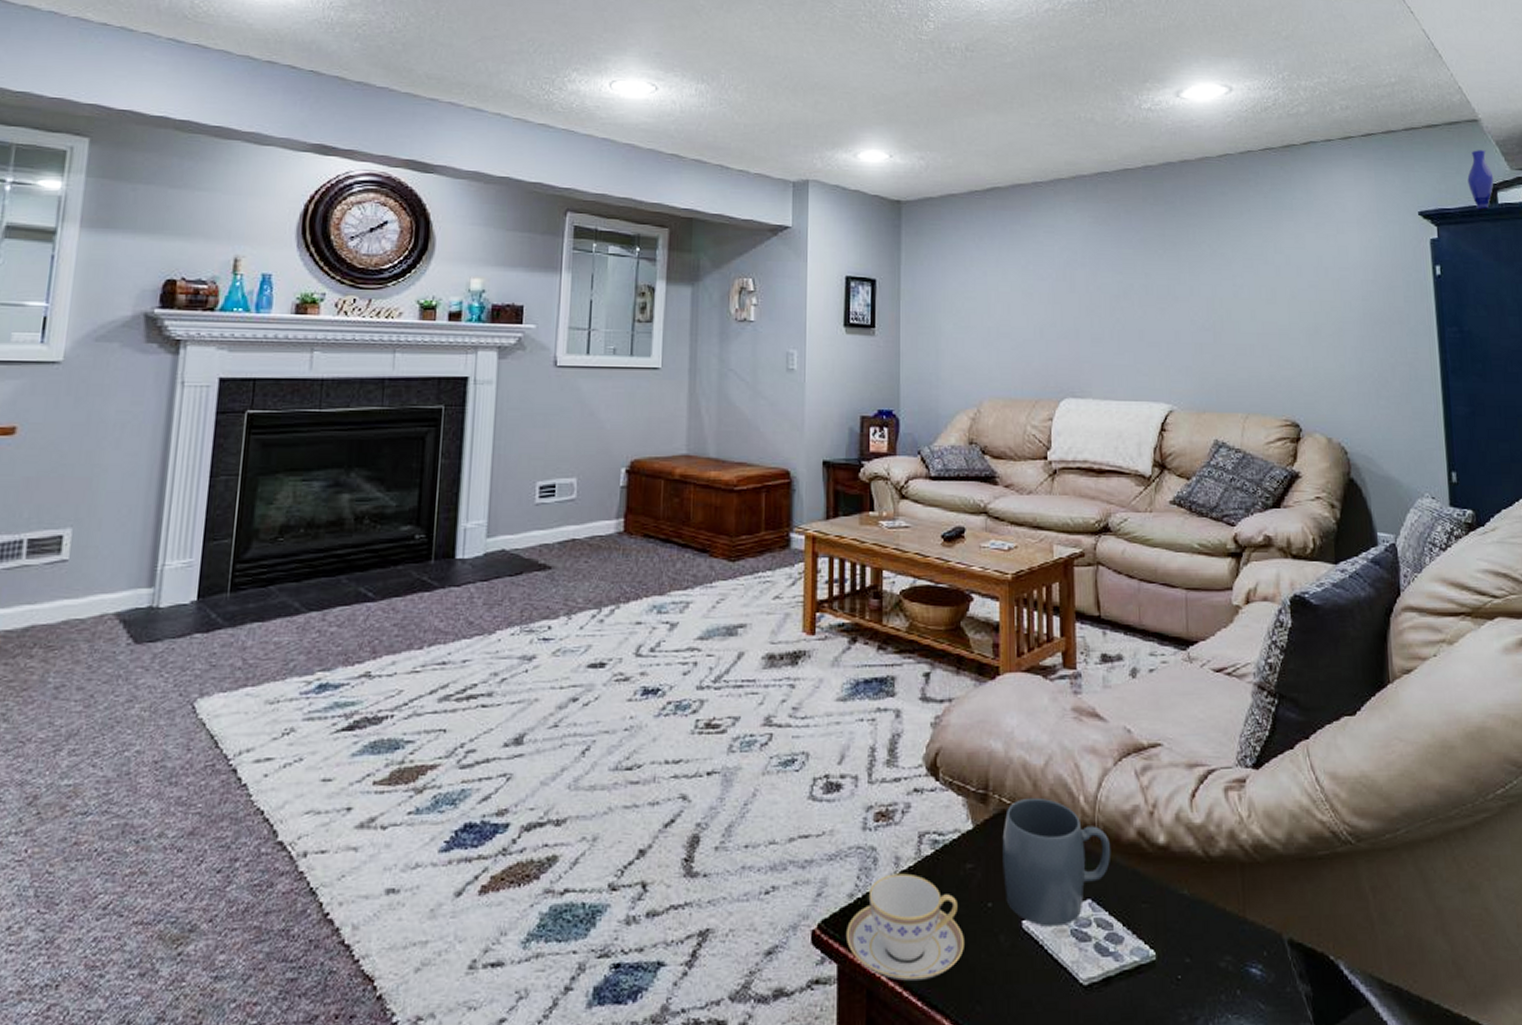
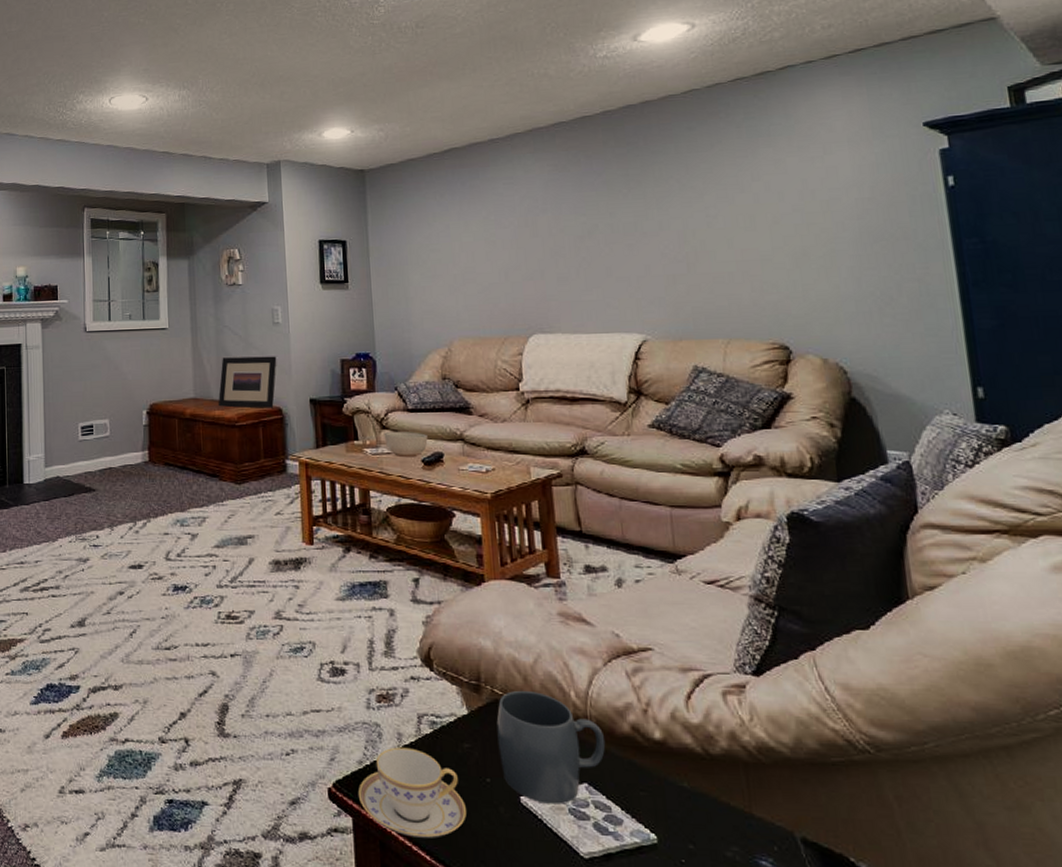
picture frame: none [716,407,788,470] -> present [218,356,277,408]
bowl: none [903,501,949,532] -> present [384,431,428,458]
vase: present [1467,150,1494,211] -> none [984,49,1020,114]

